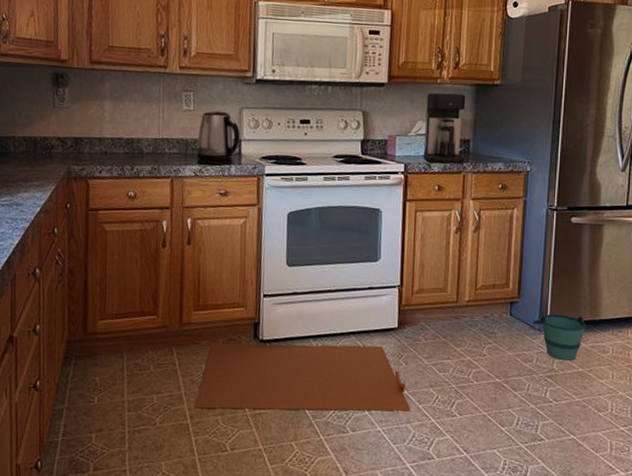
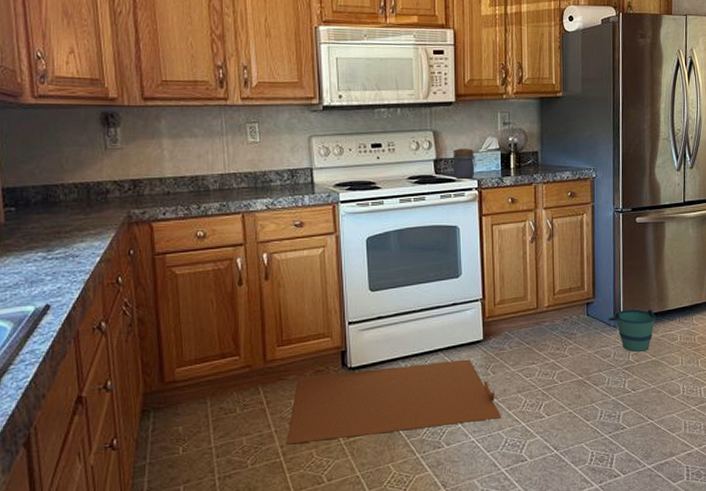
kettle: present [196,110,241,167] -> none [267,141,311,198]
jar: none [379,130,405,162] -> present [453,148,476,179]
coffee maker: present [423,92,466,165] -> none [494,108,535,178]

